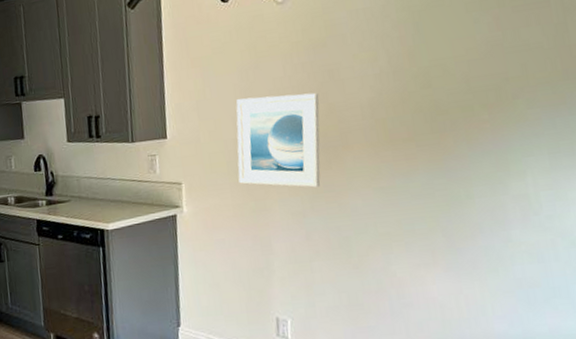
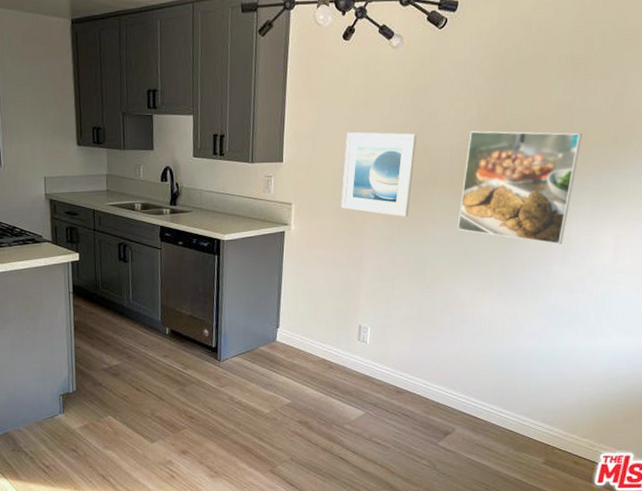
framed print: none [381,72,522,205] -> present [457,131,582,245]

